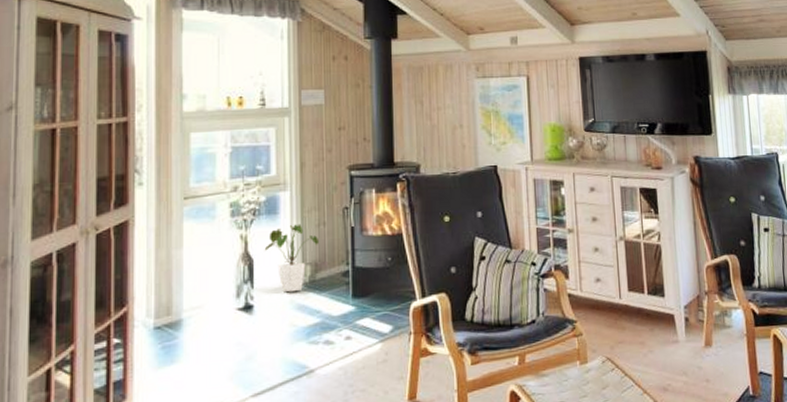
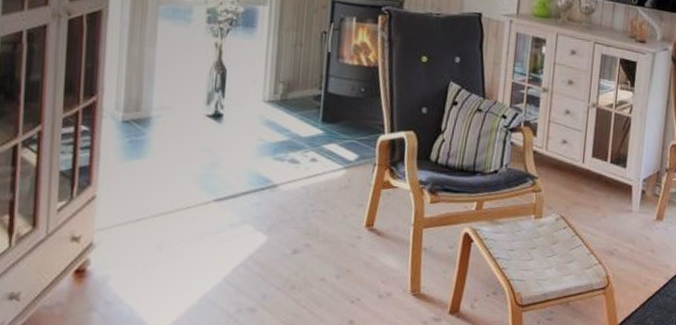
house plant: present [265,223,318,293] -> none [239,40,294,108]

